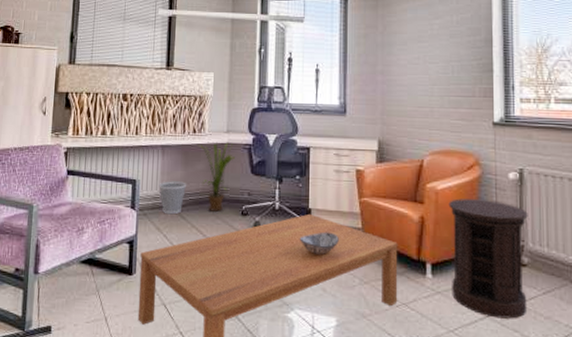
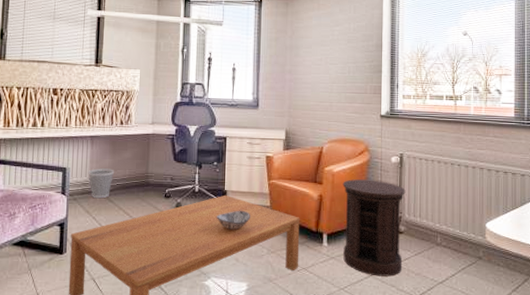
house plant: present [197,141,235,212] -> none [125,132,159,195]

